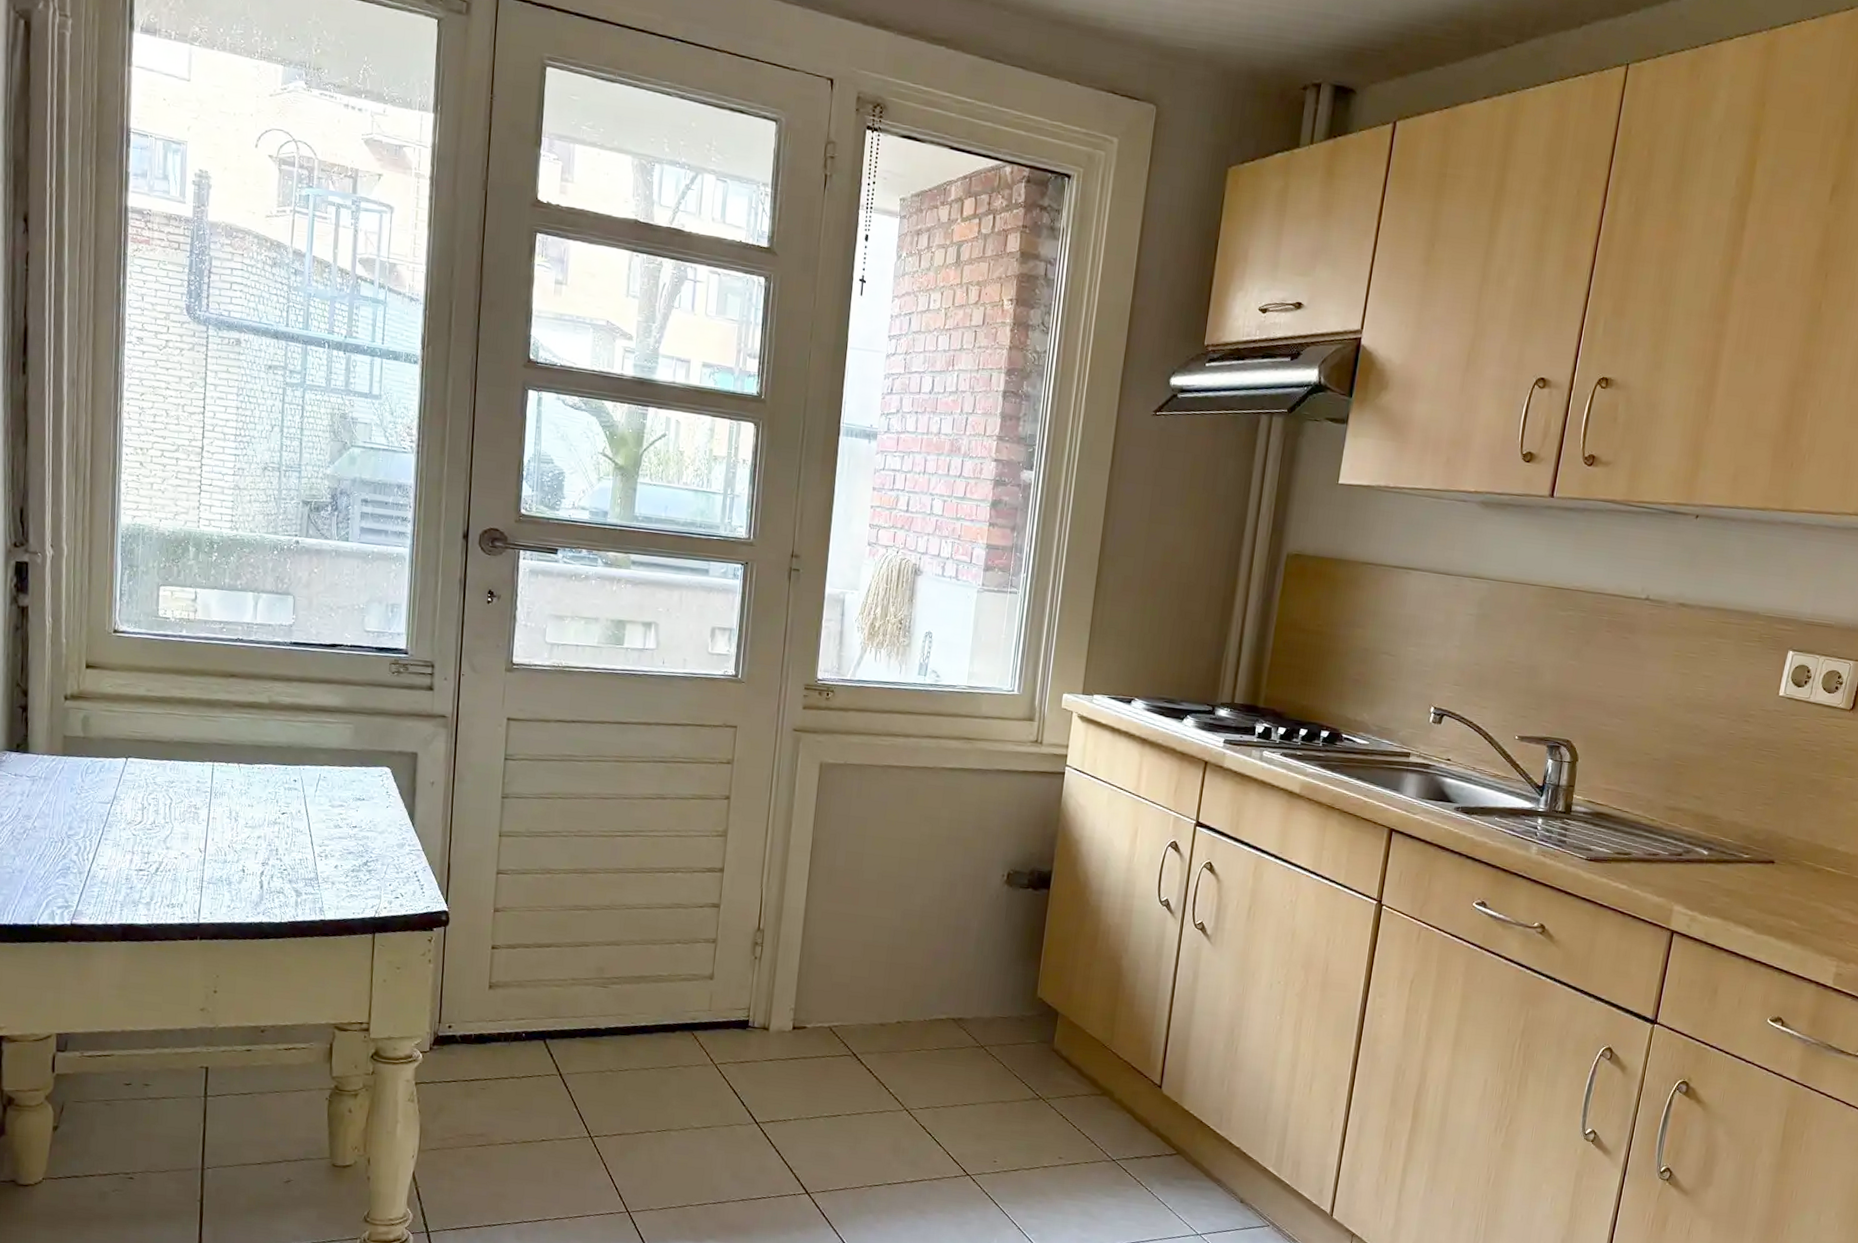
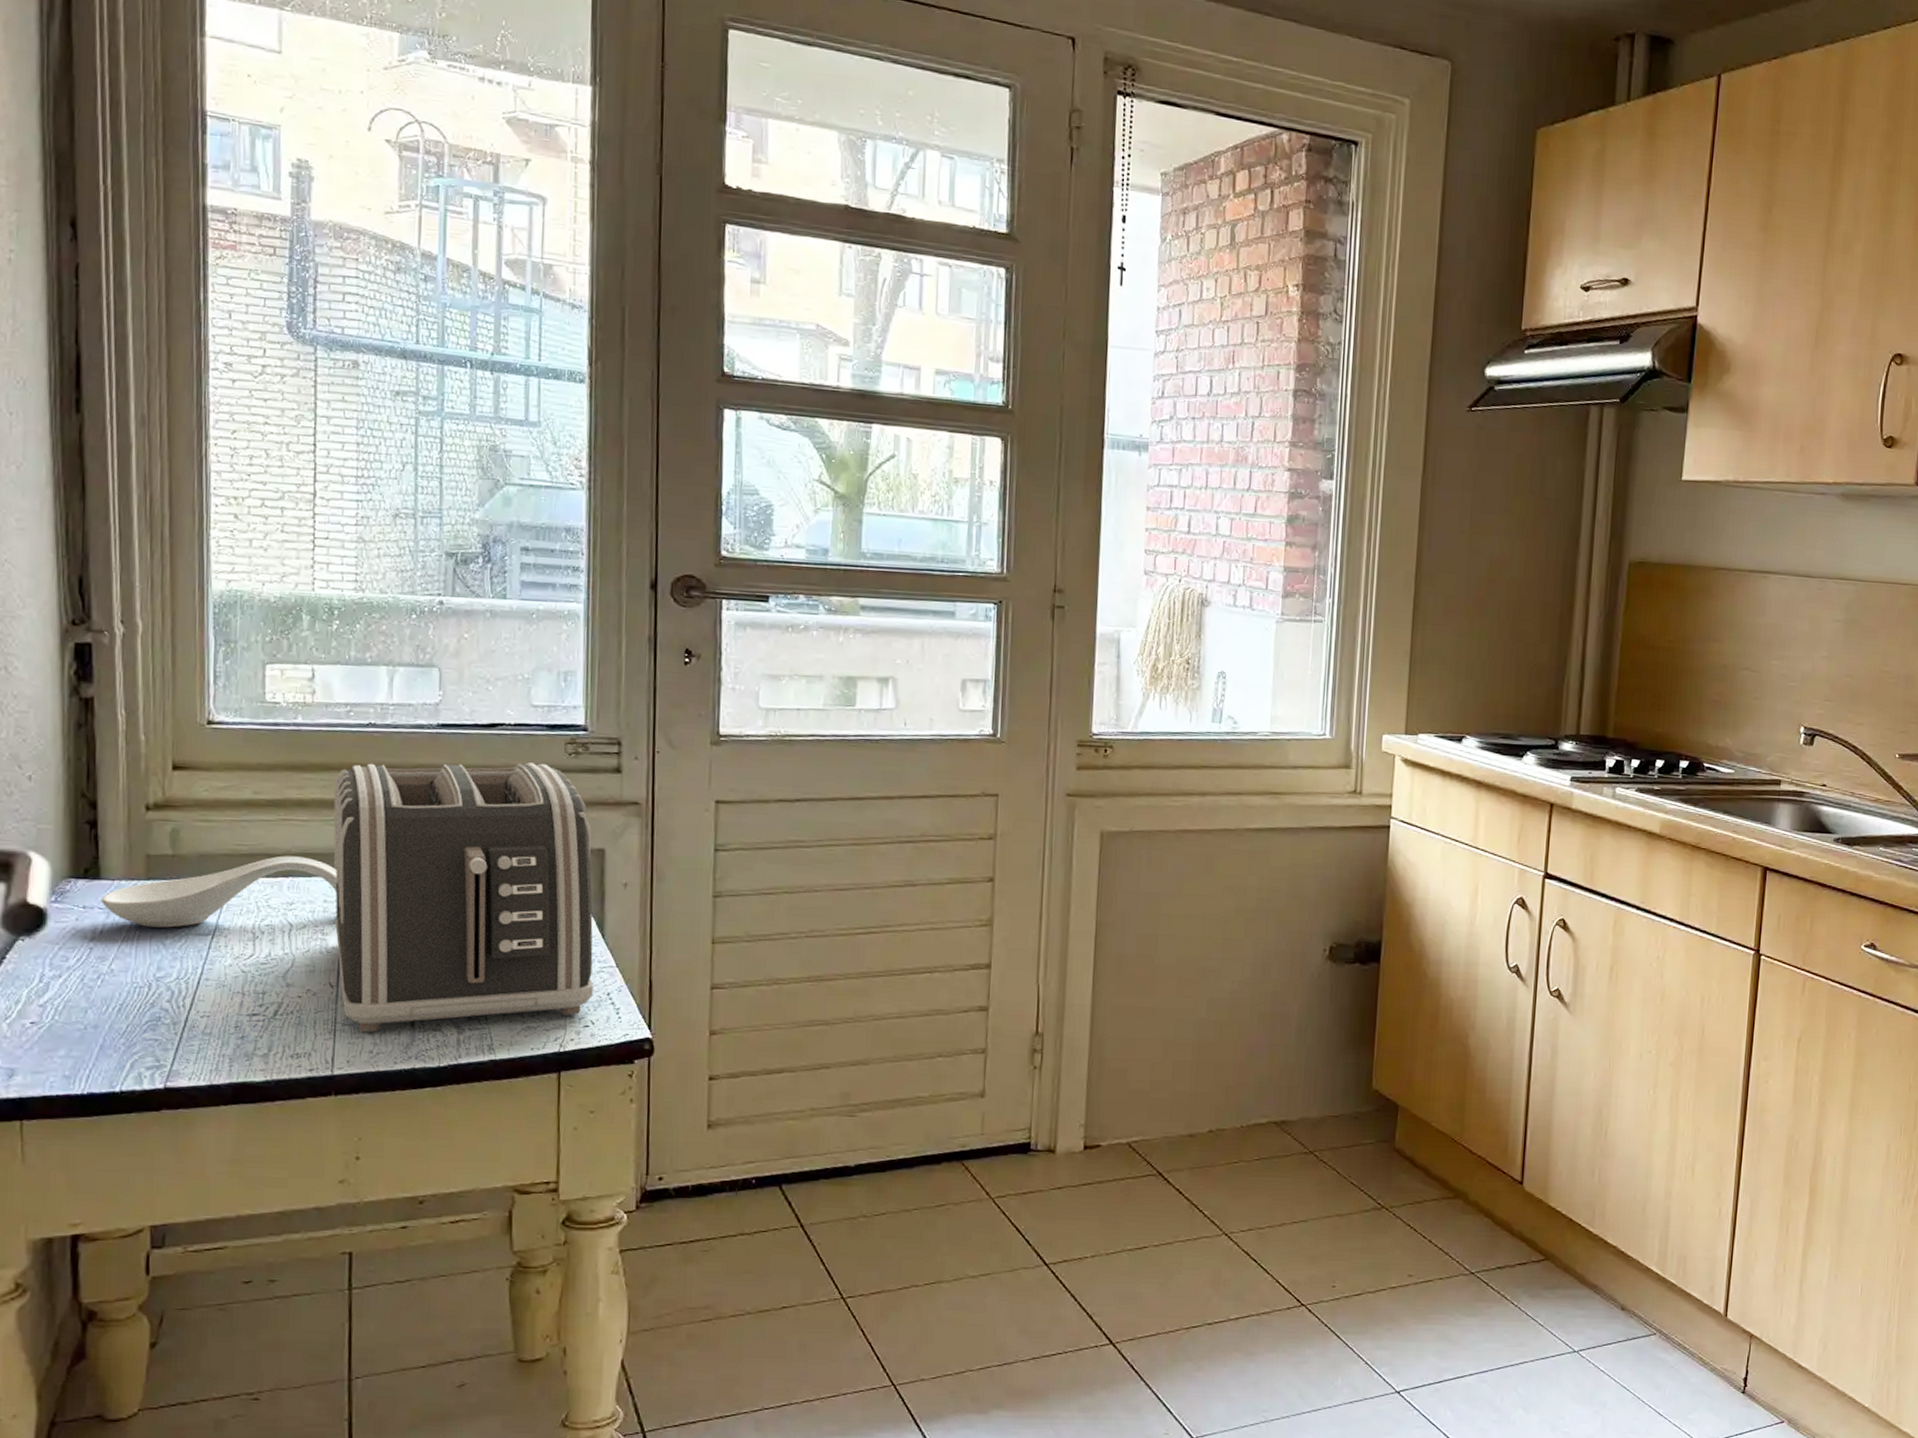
spoon rest: none [29,743,208,796] -> present [102,855,338,928]
toaster: none [205,671,408,890] -> present [333,762,595,1032]

